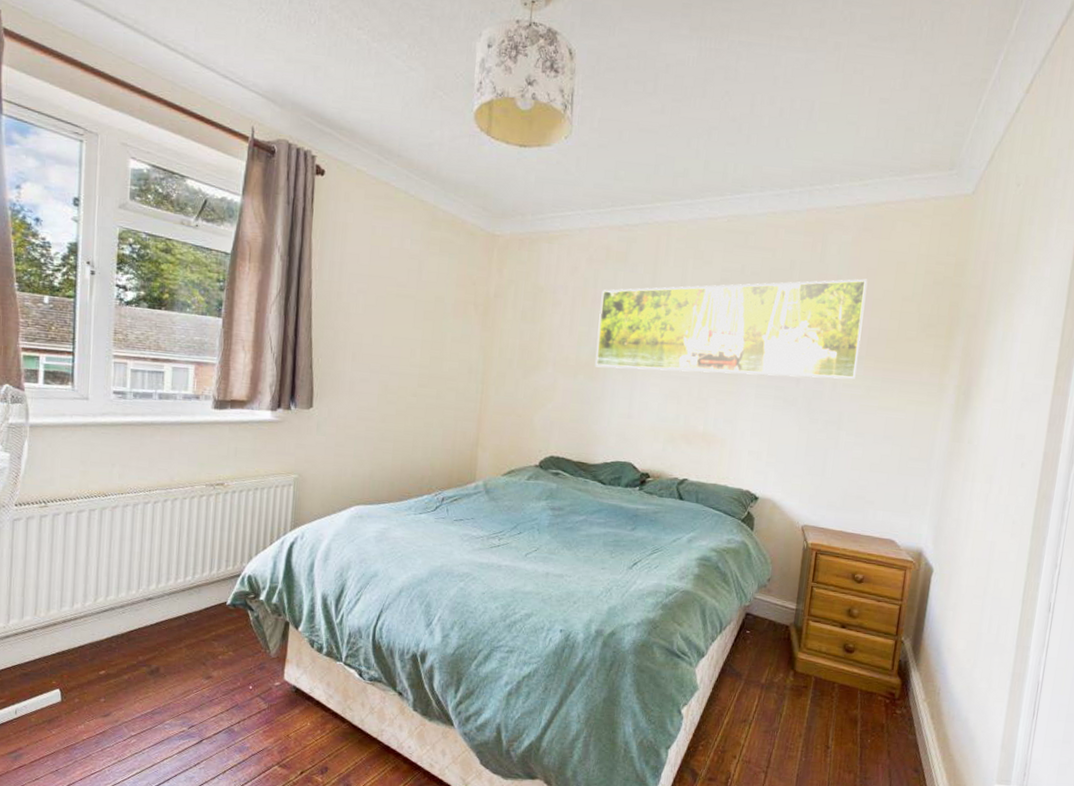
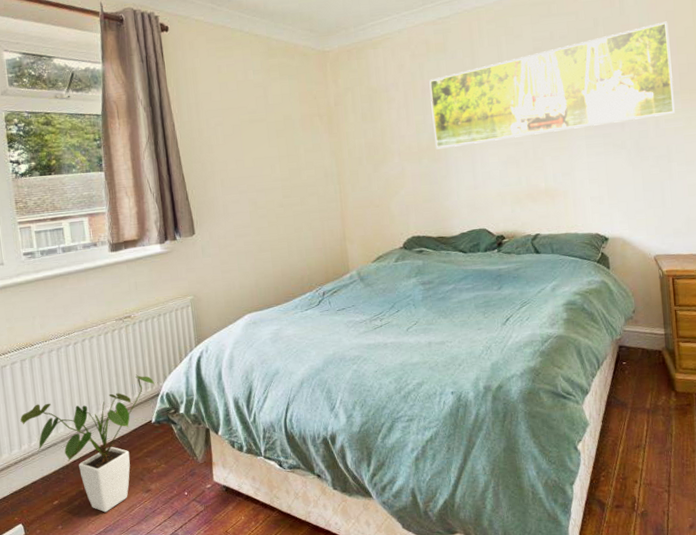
house plant: none [77,549,238,693] -> present [20,374,155,513]

